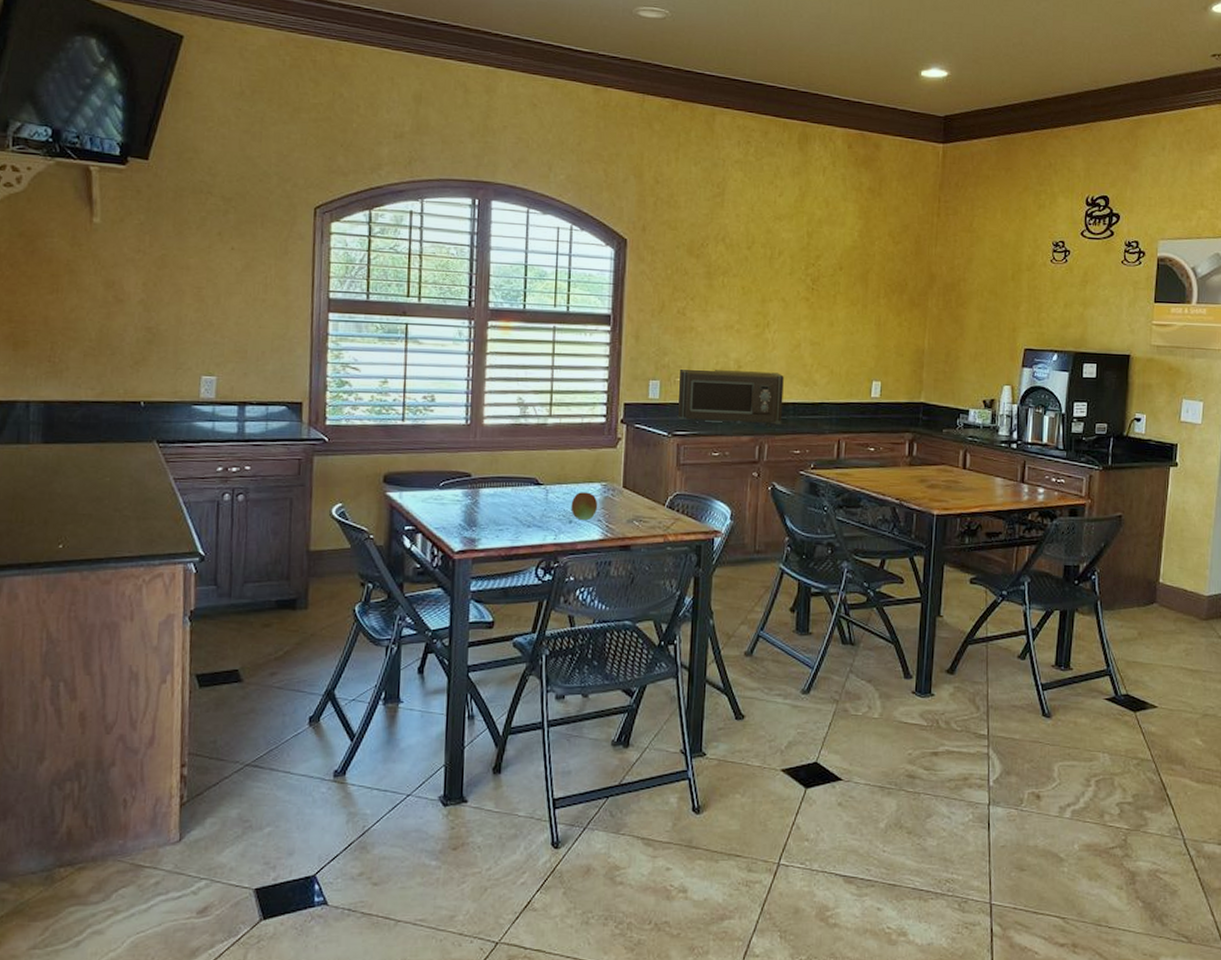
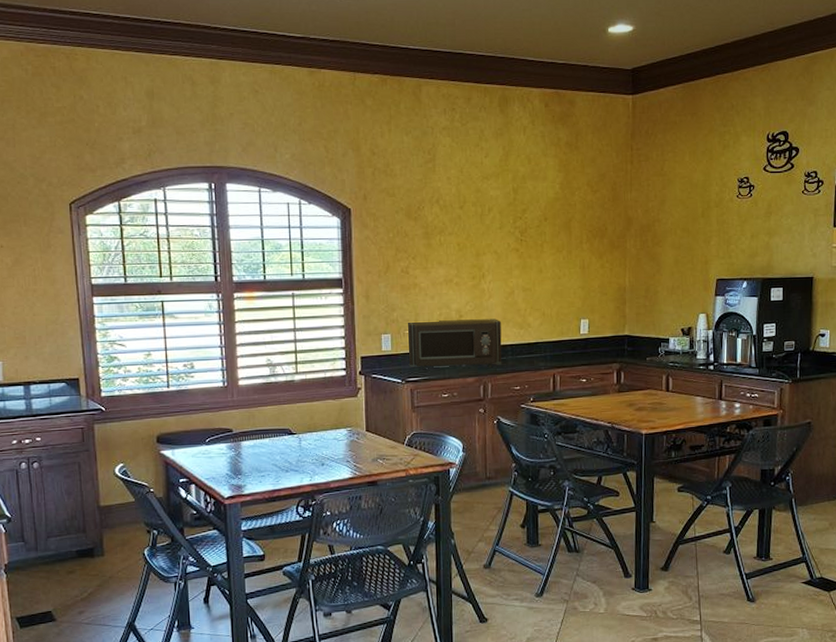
fruit: present [570,492,598,521] -> none [322,437,346,463]

